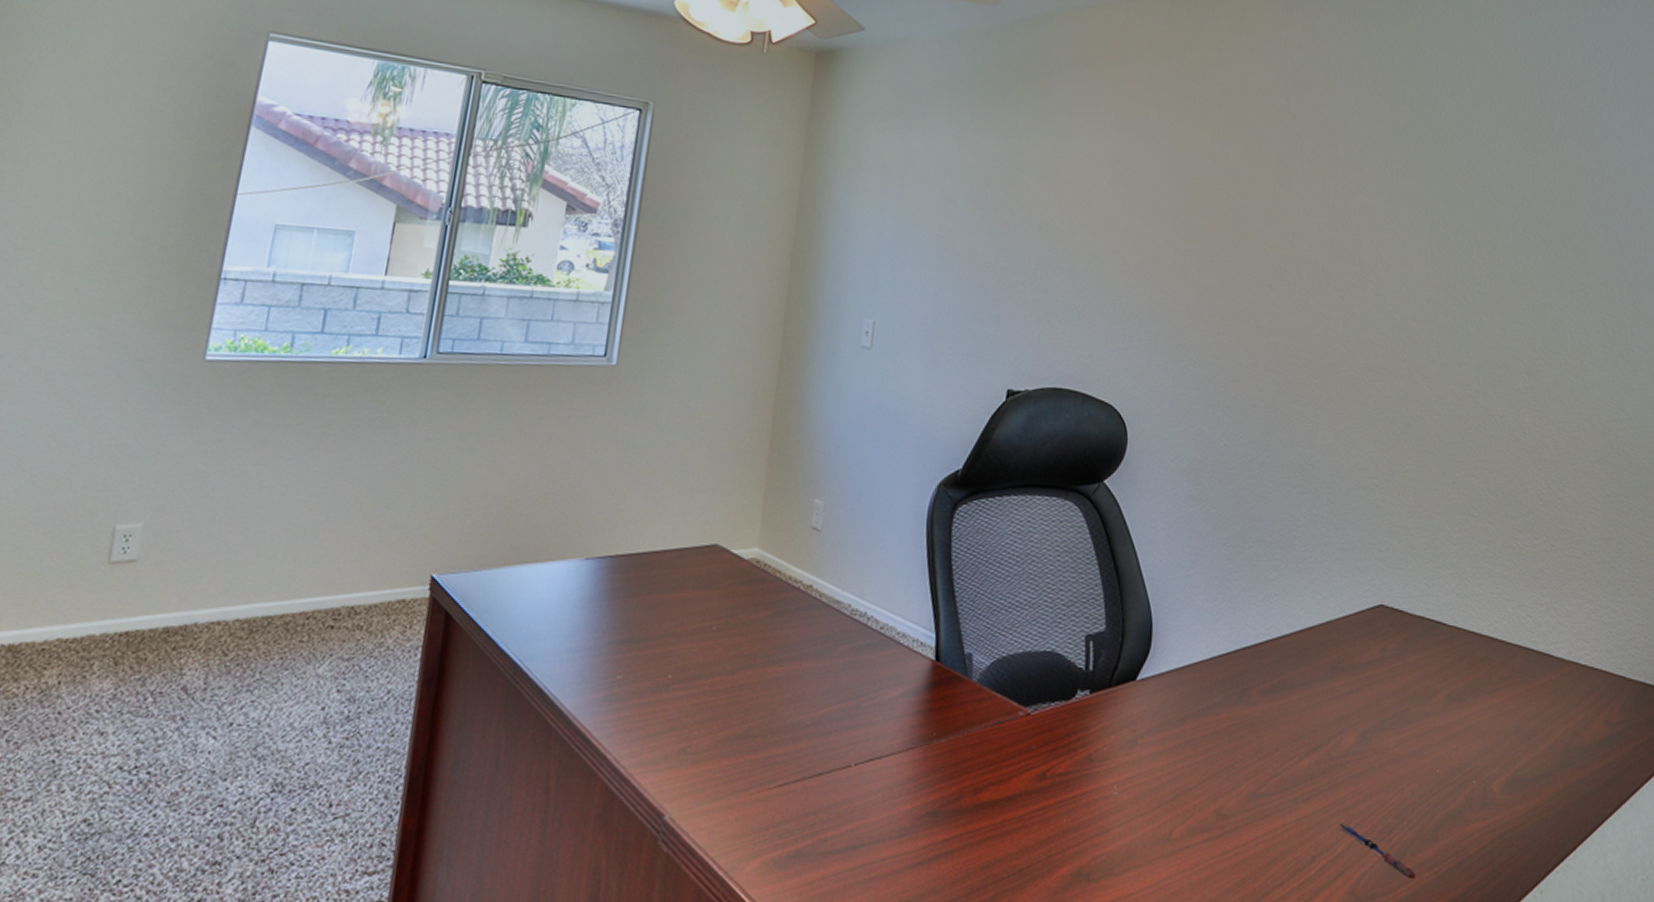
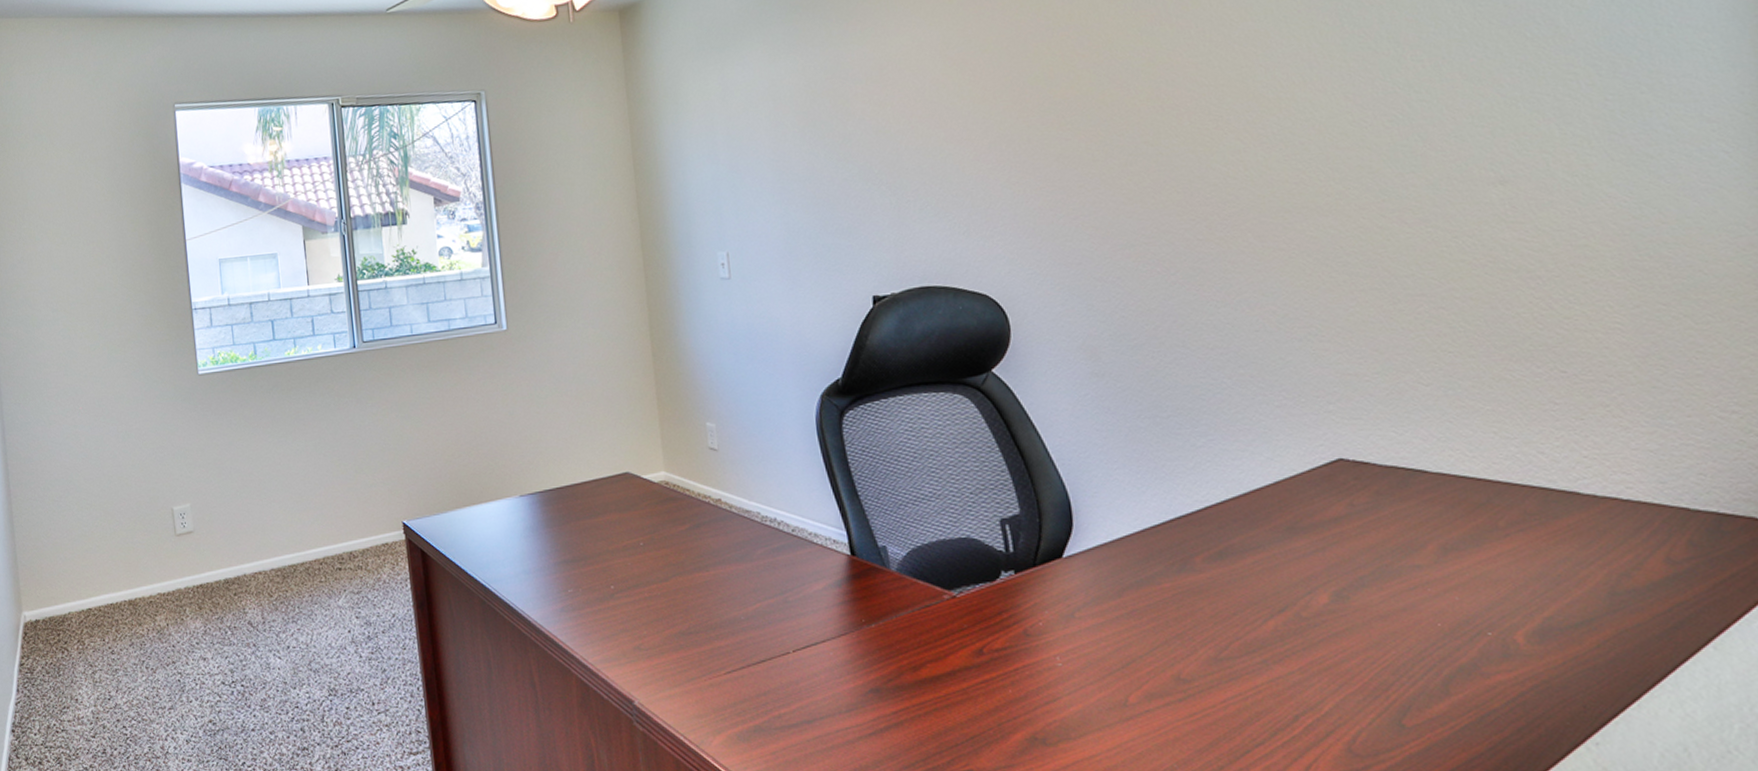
pen: present [1339,822,1417,880] -> none [1322,682,1428,736]

